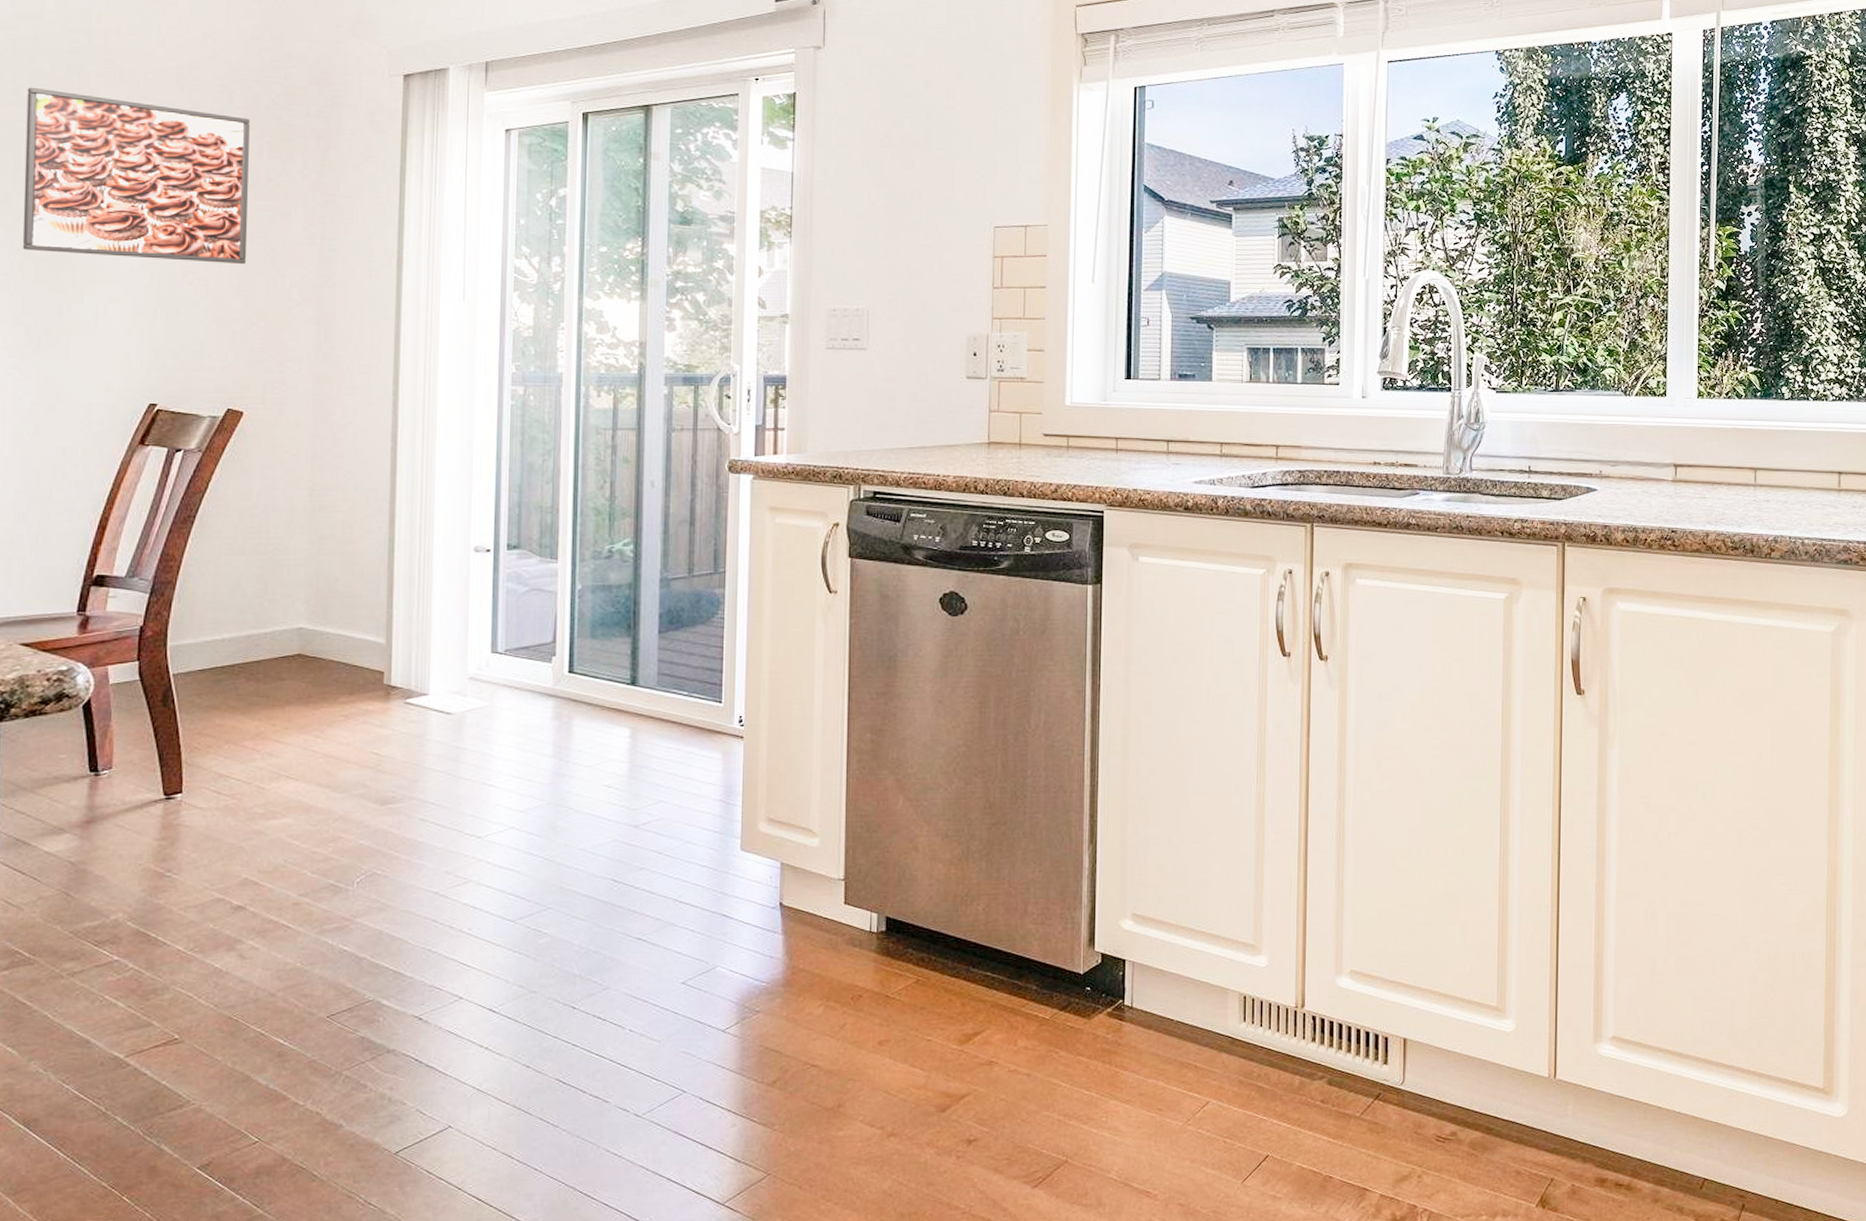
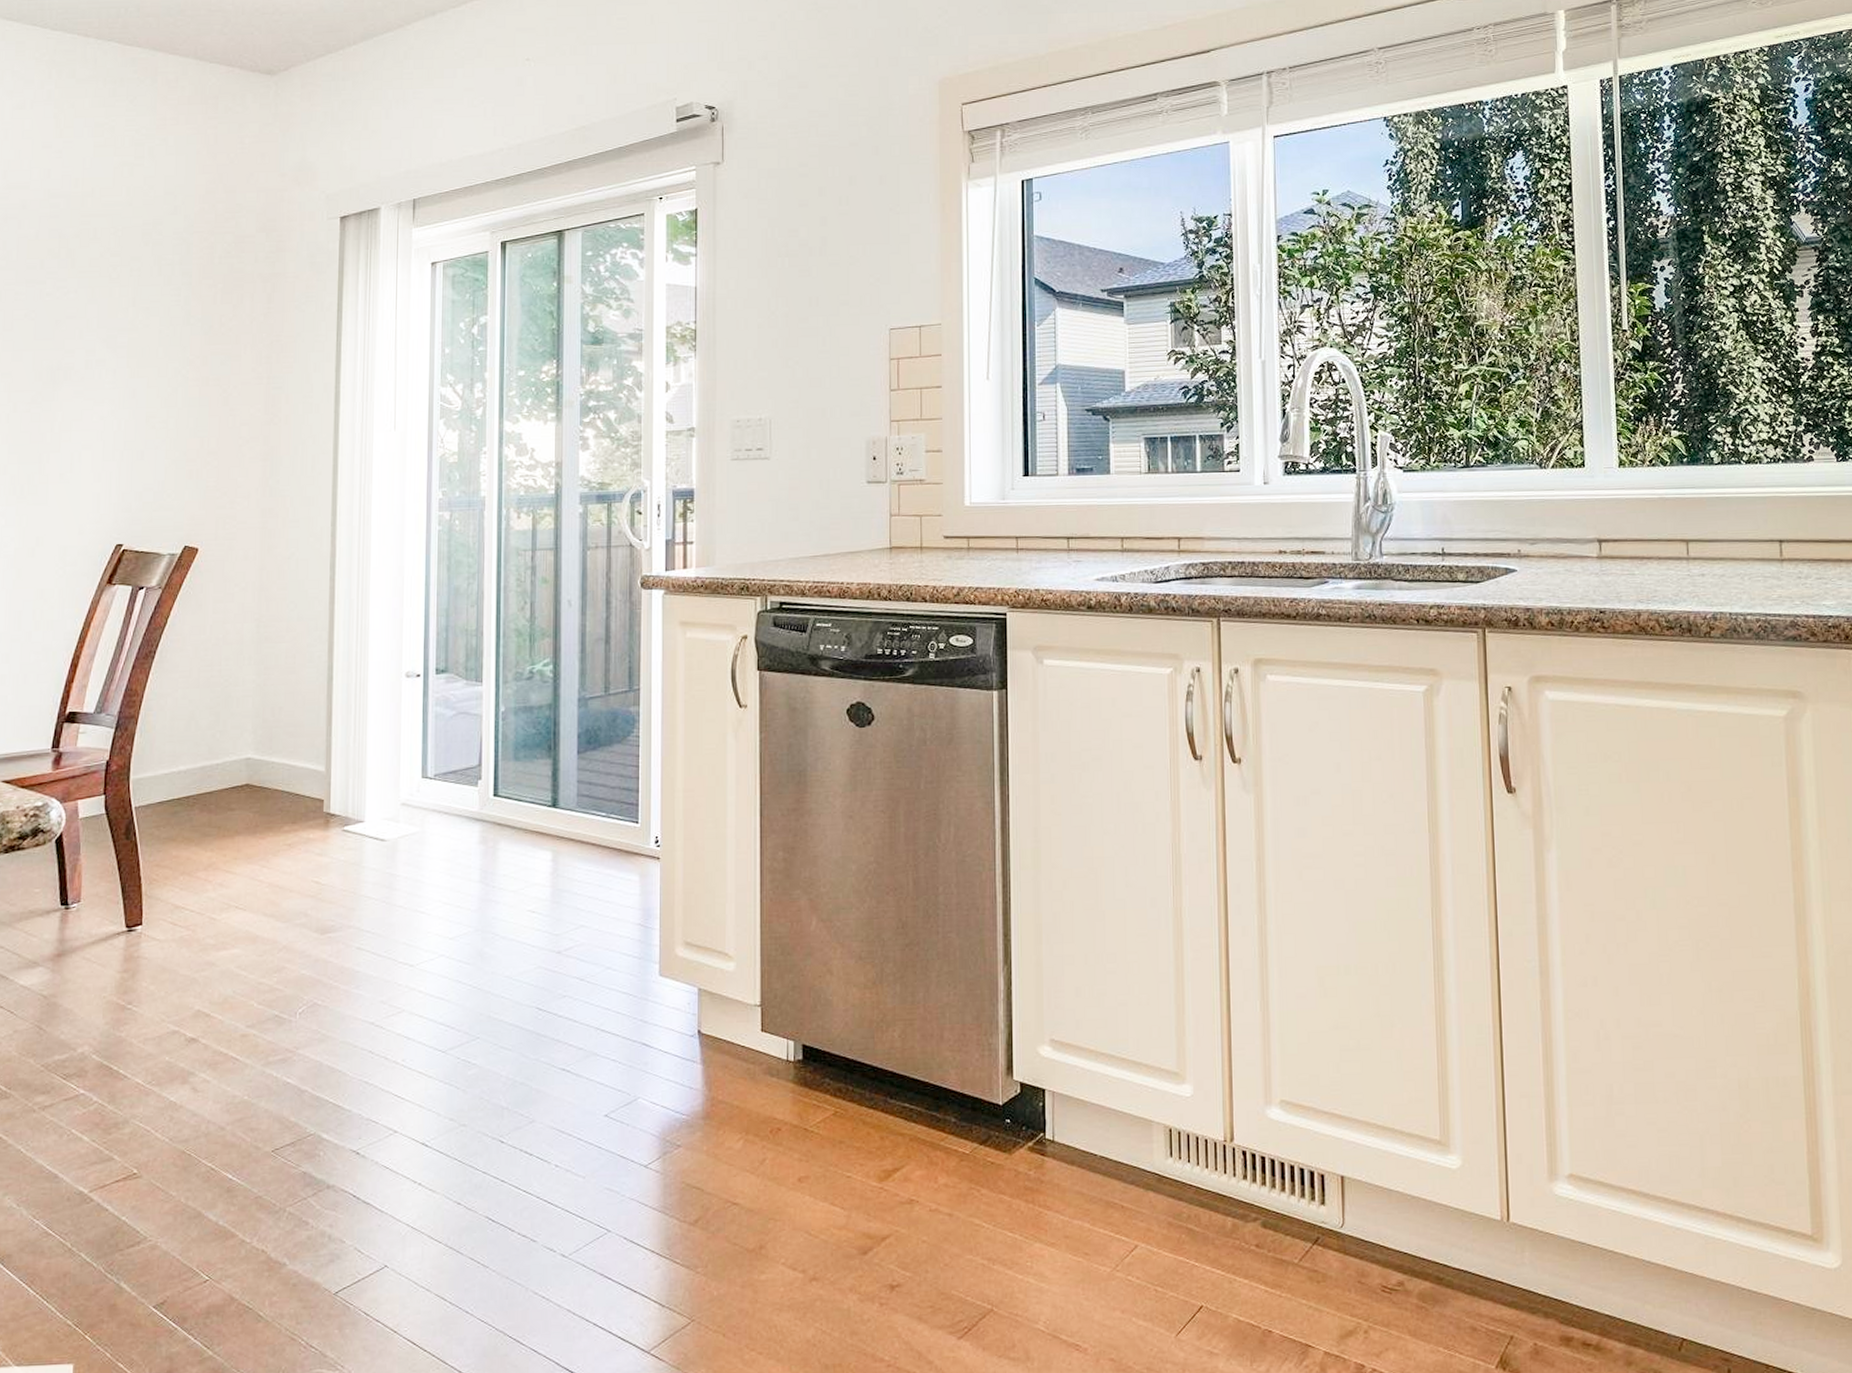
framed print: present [22,87,250,264] -> none [9,251,205,407]

